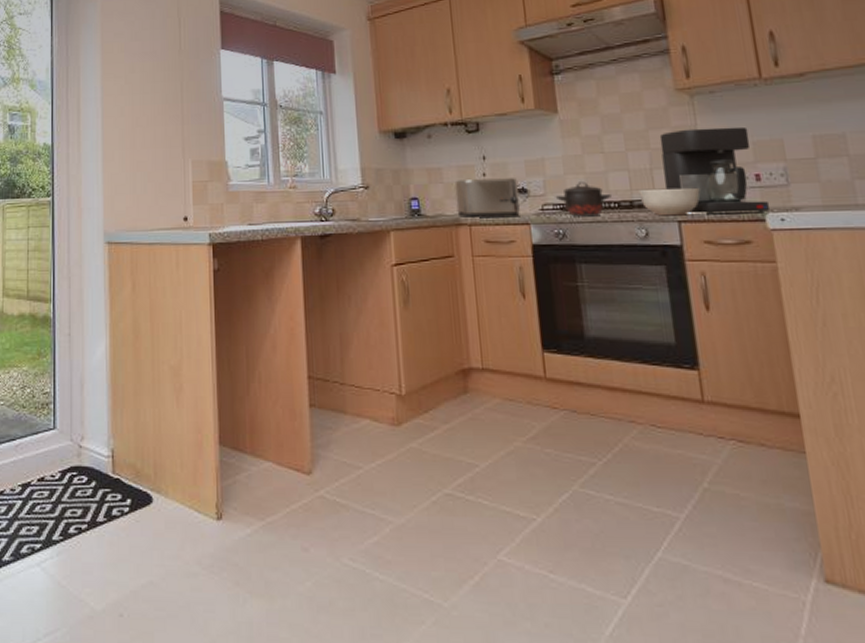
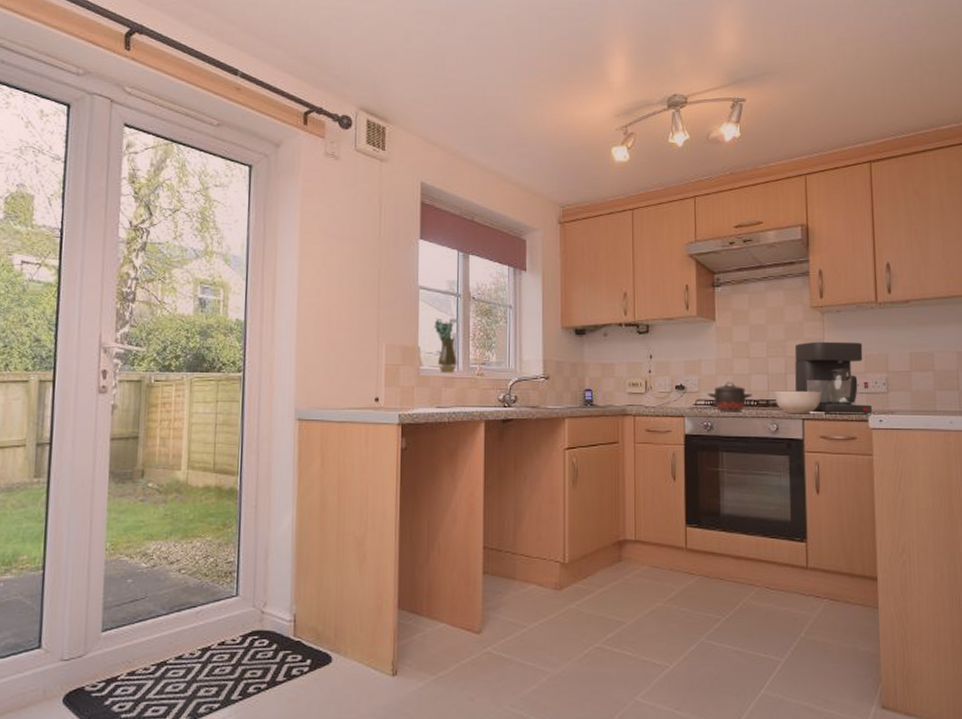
vase: none [240,129,268,188] -> present [434,318,457,373]
toaster: present [454,178,520,219] -> none [624,375,679,410]

